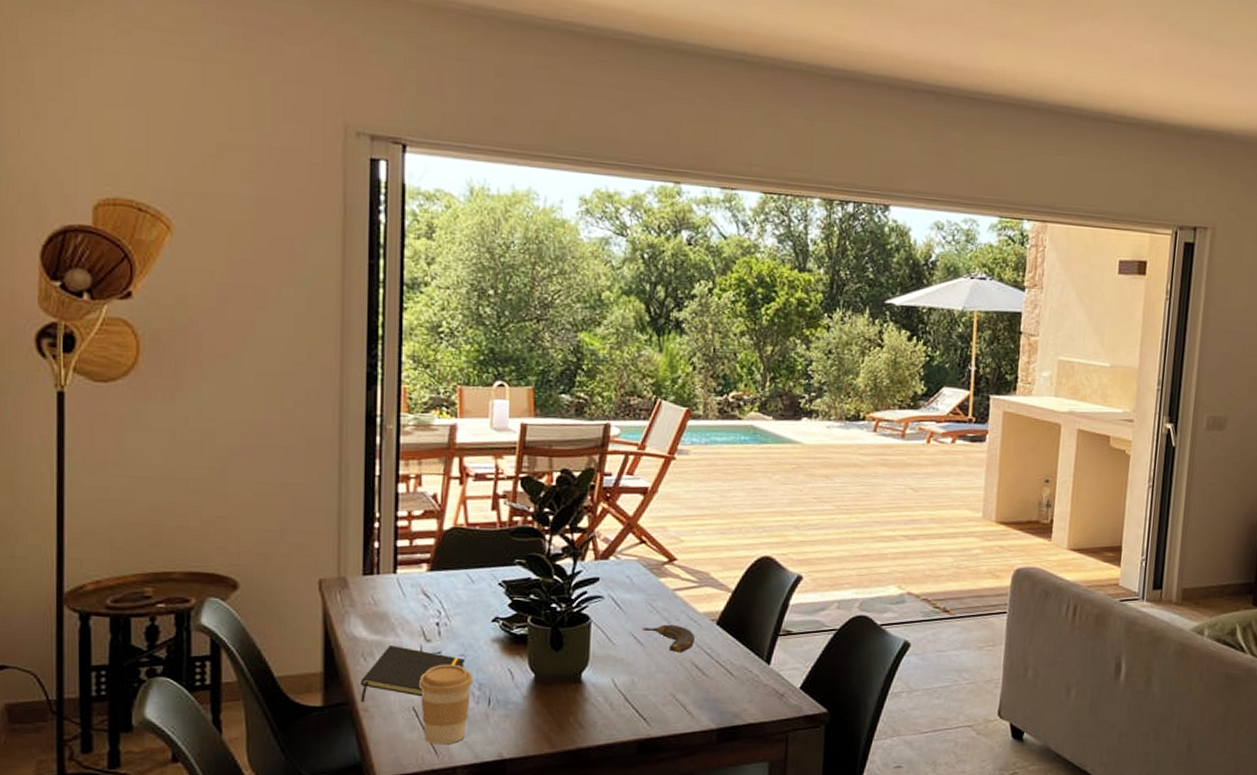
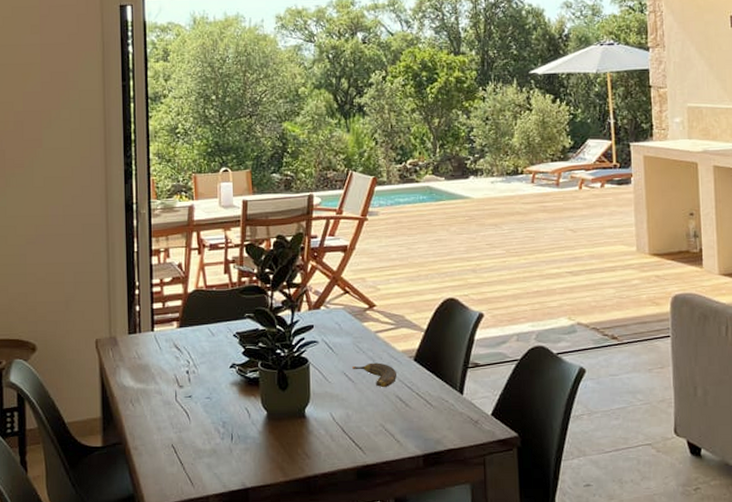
notepad: present [361,645,466,701] -> none [131,392,211,441]
coffee cup: present [418,664,473,745] -> none [175,406,218,477]

